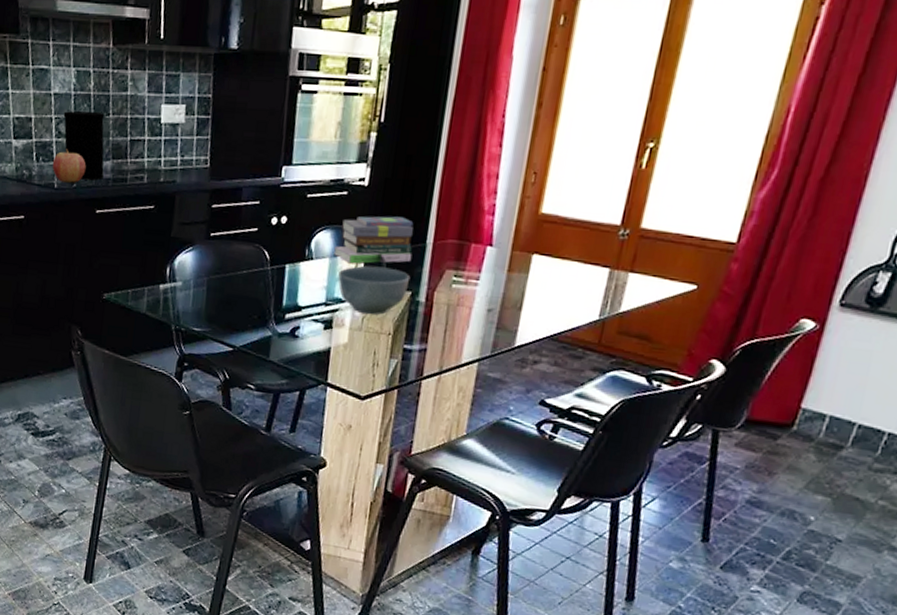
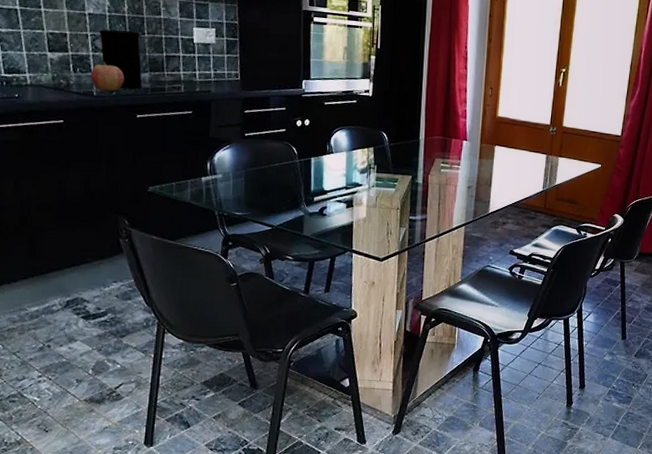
books: present [334,216,414,264] -> none [350,119,410,156]
bowl: present [338,266,411,315] -> none [354,157,410,194]

